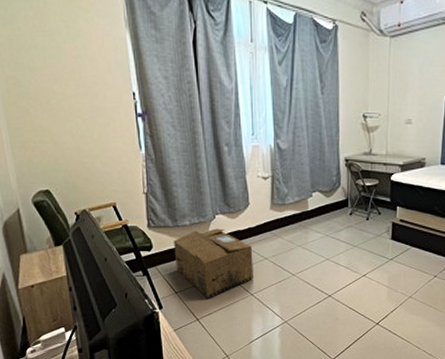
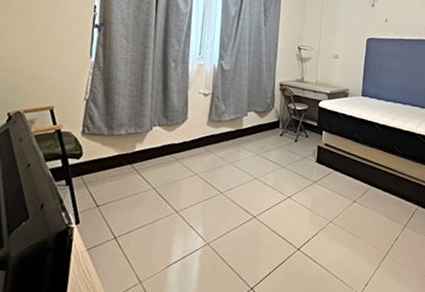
cardboard box: present [173,228,253,299] -> none [102,140,184,215]

